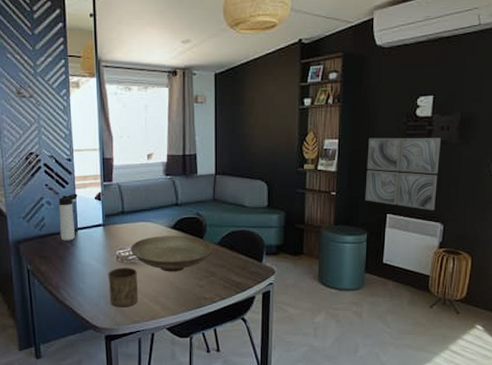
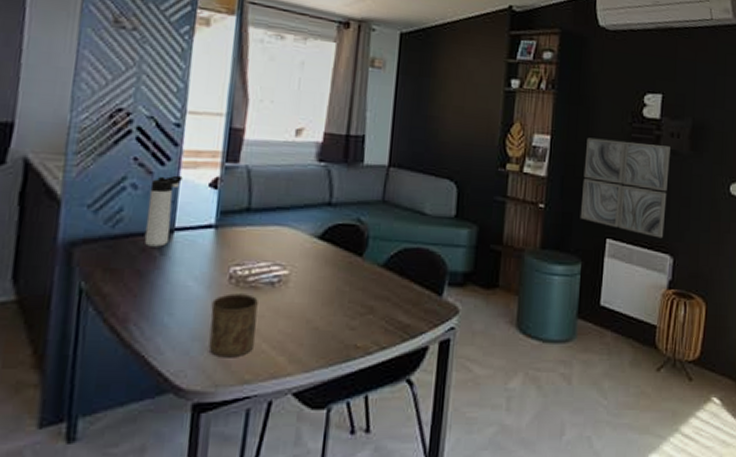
decorative bowl: present [131,235,213,272] -> none [252,248,375,305]

